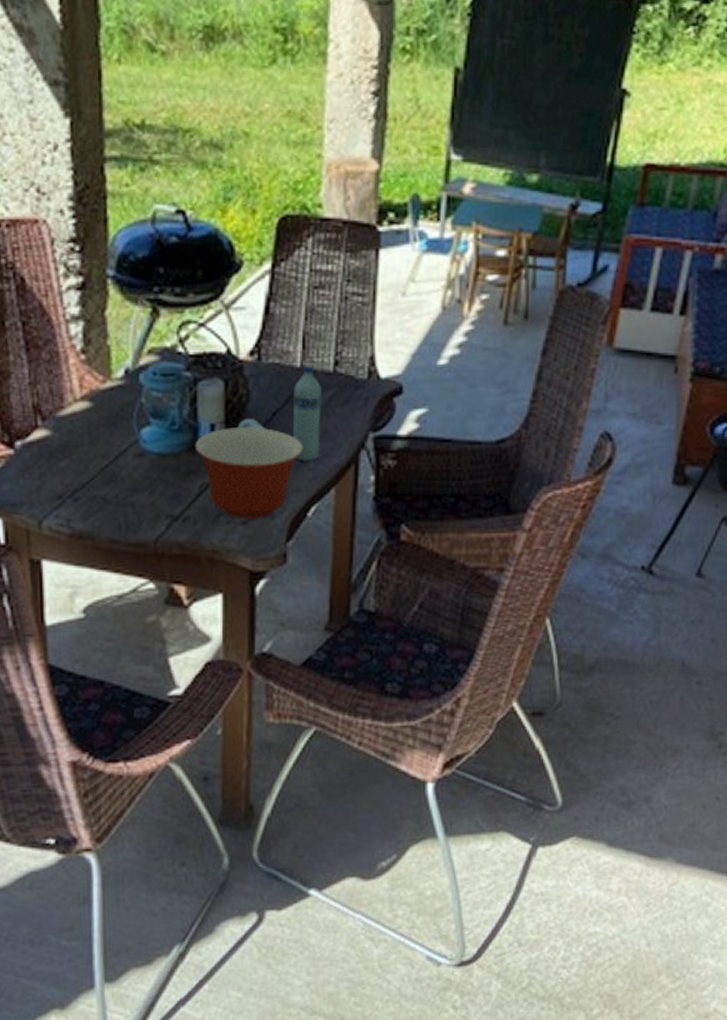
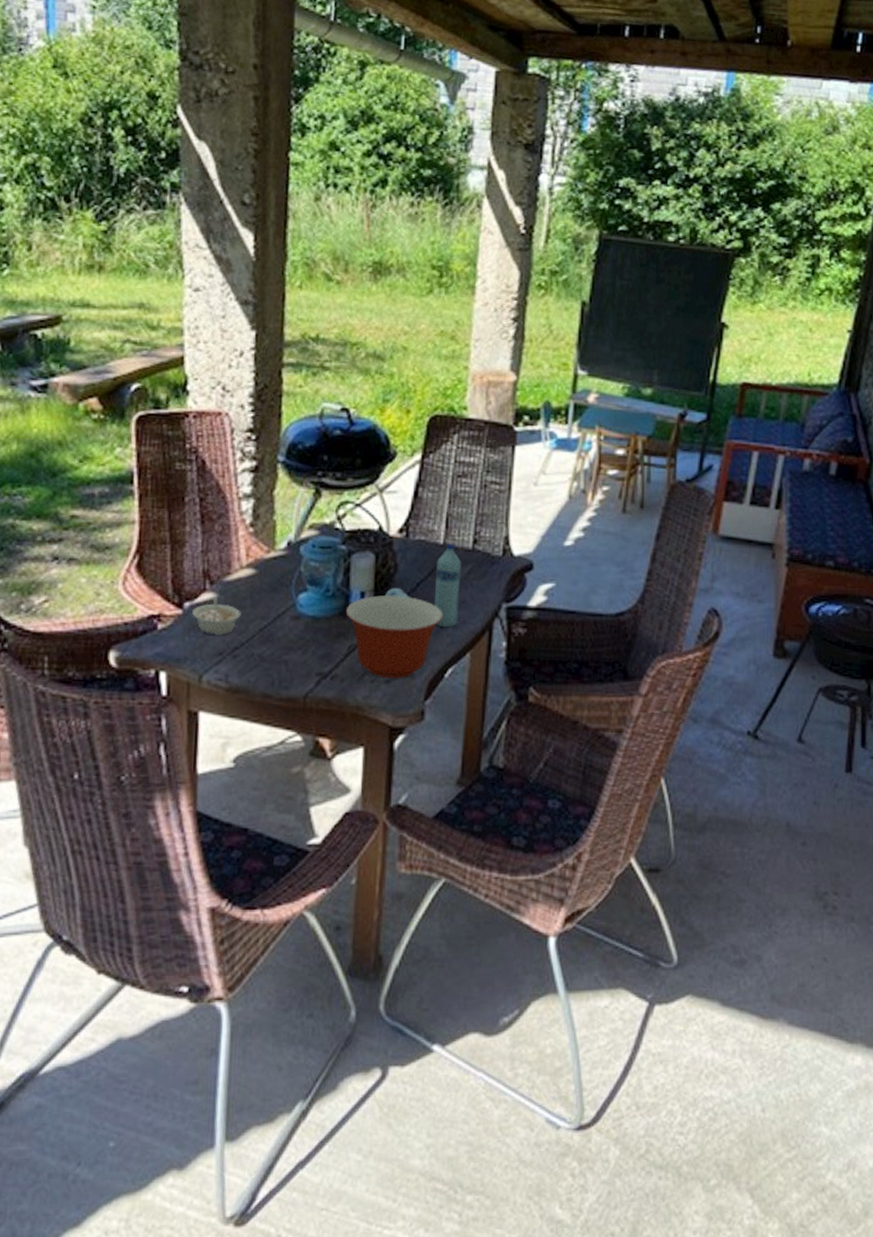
legume: none [25,434,79,477] -> present [192,597,241,635]

